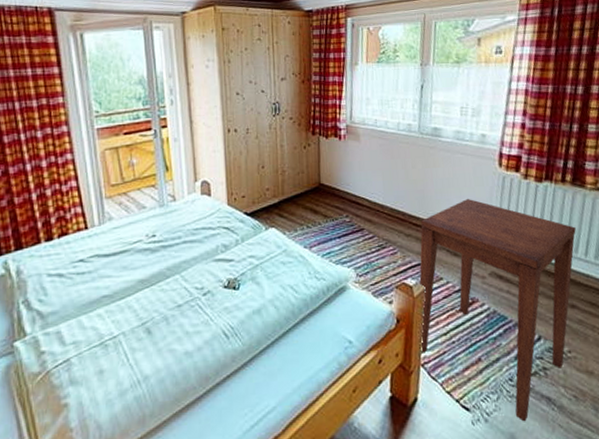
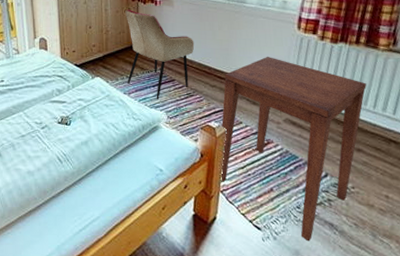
armchair: none [304,145,386,253] -> present [125,9,195,99]

